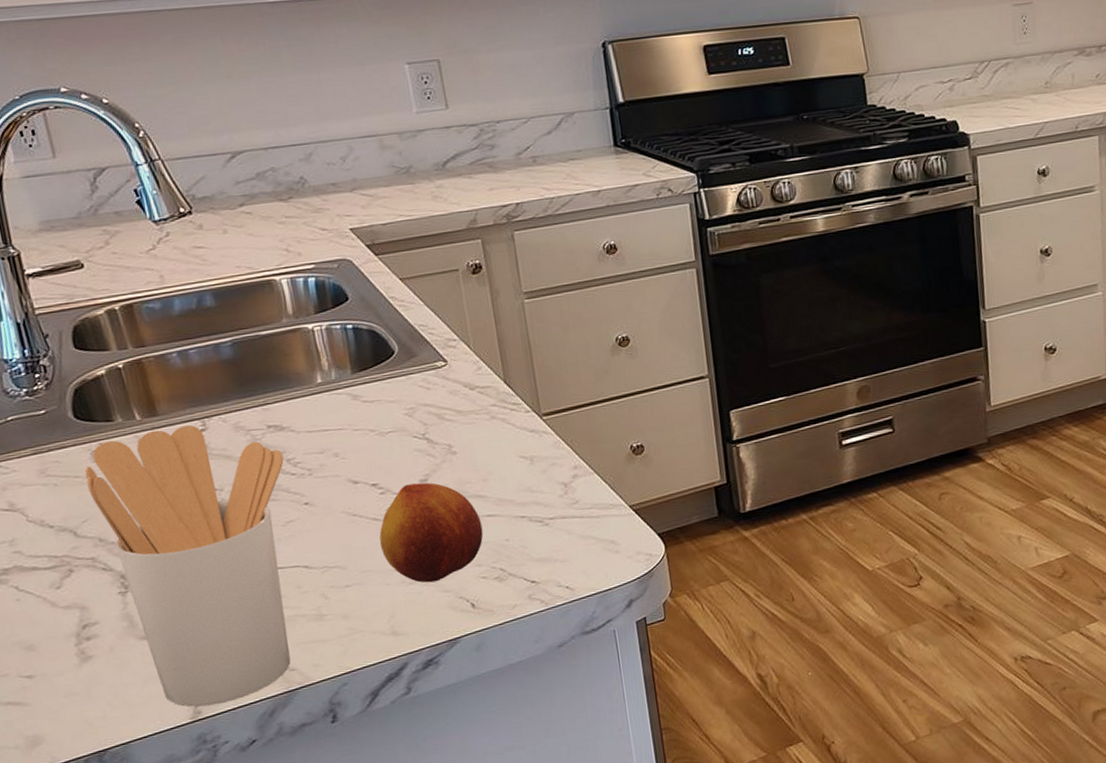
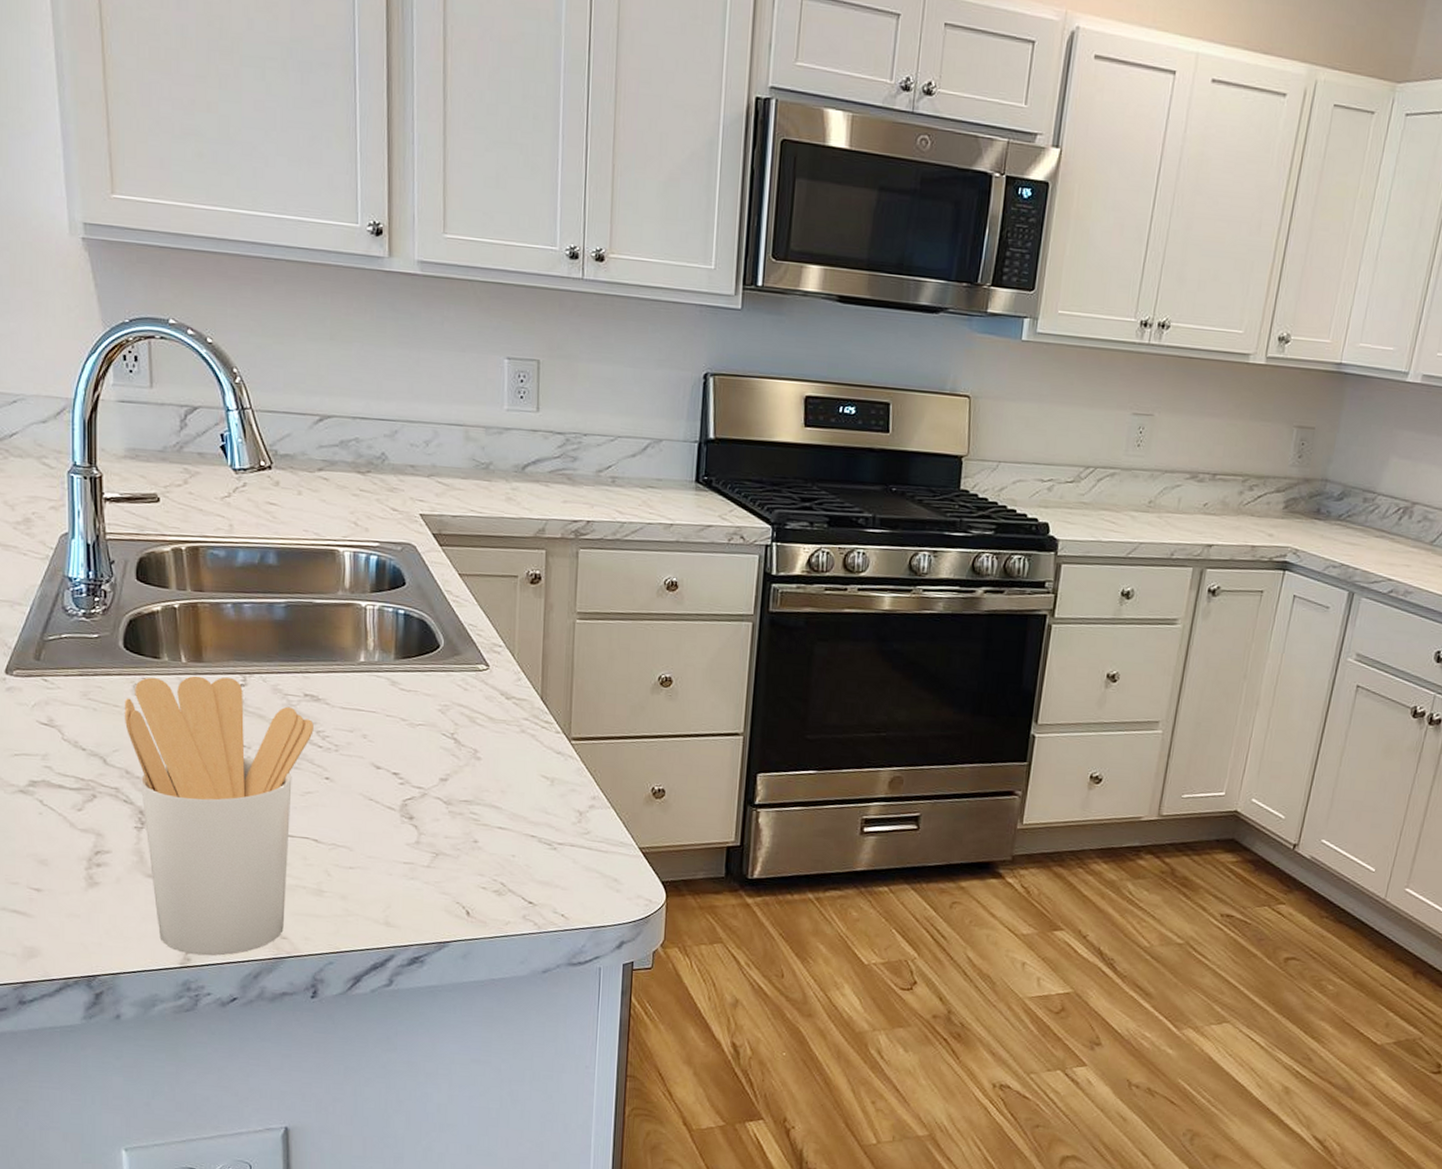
fruit: present [379,482,484,583] -> none [390,780,492,882]

